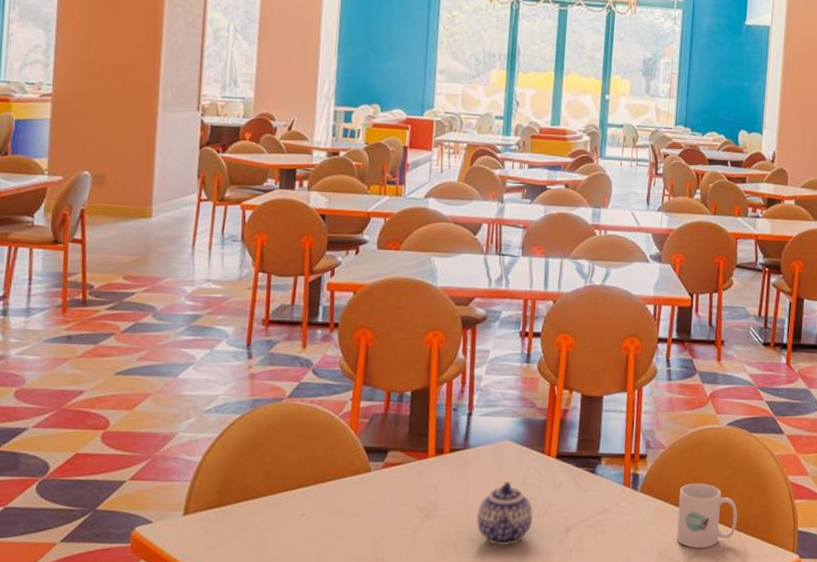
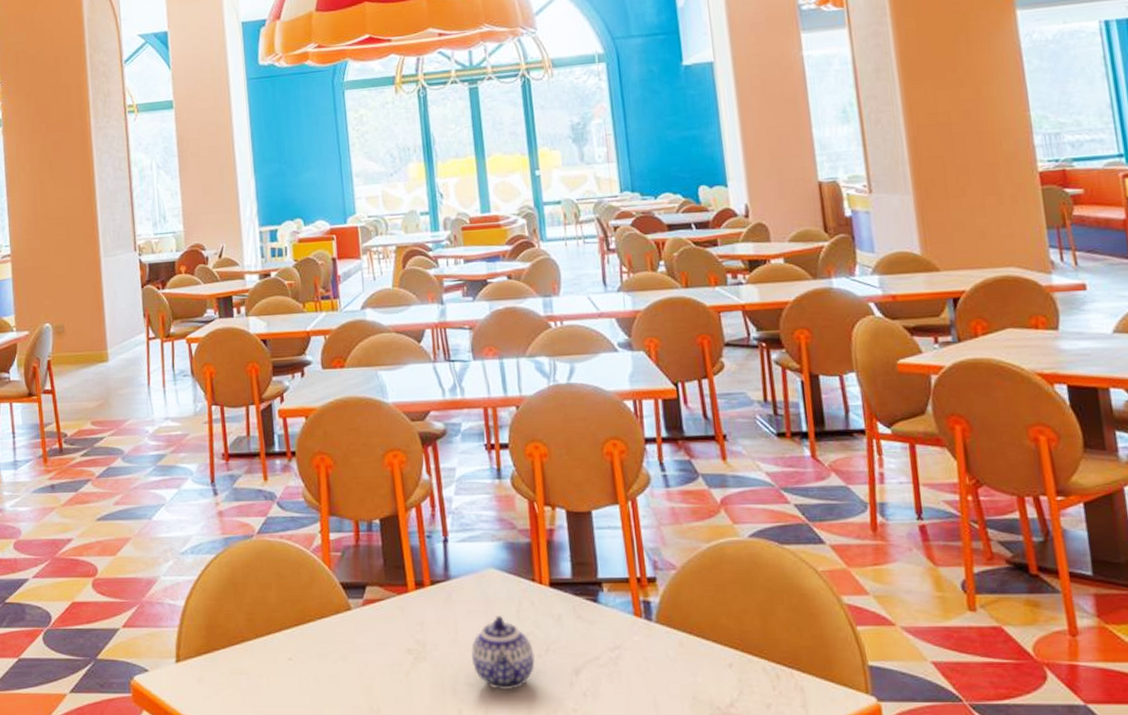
mug: present [676,483,738,548] -> none [704,610,786,690]

